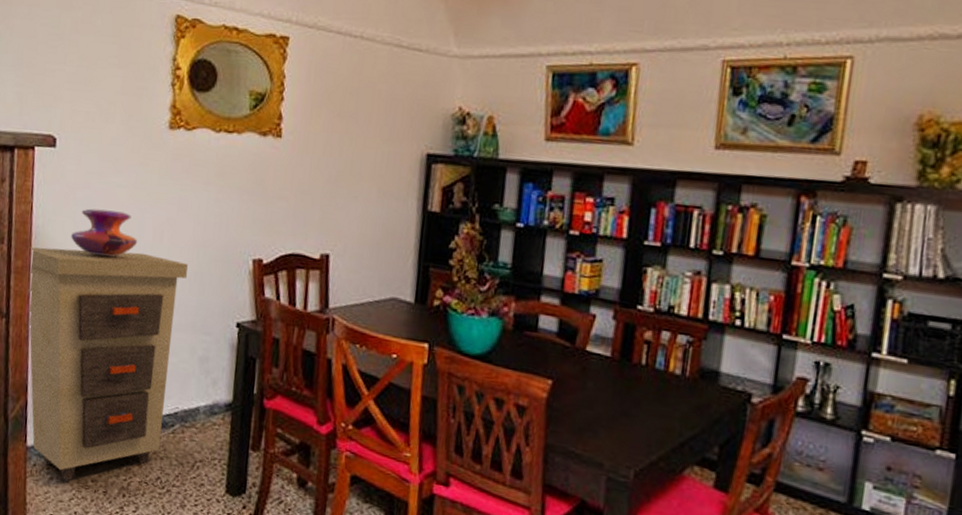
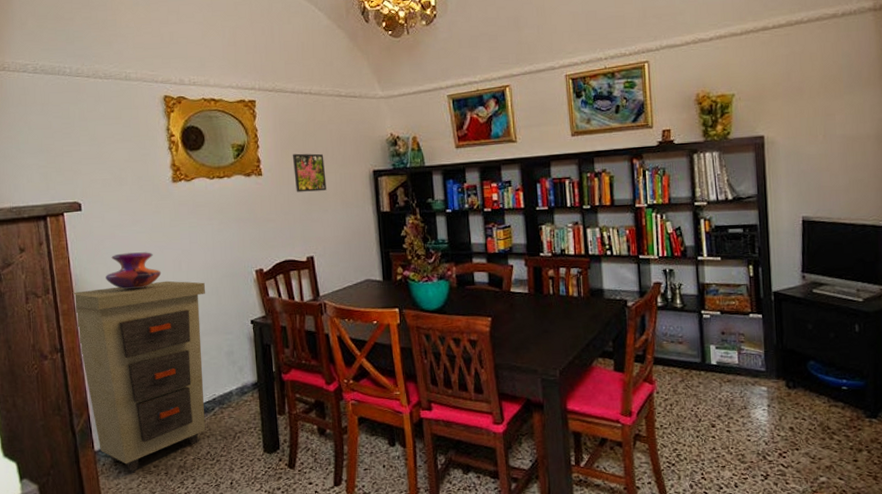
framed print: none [321,115,365,171] -> present [292,153,327,192]

